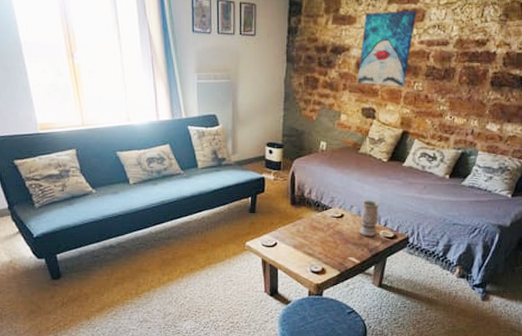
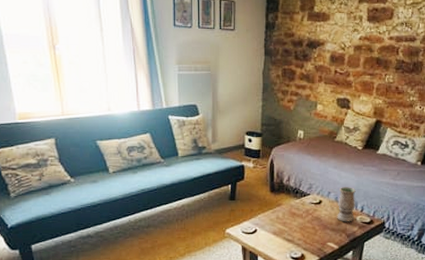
wall art: present [357,11,417,87] -> none [332,9,386,79]

